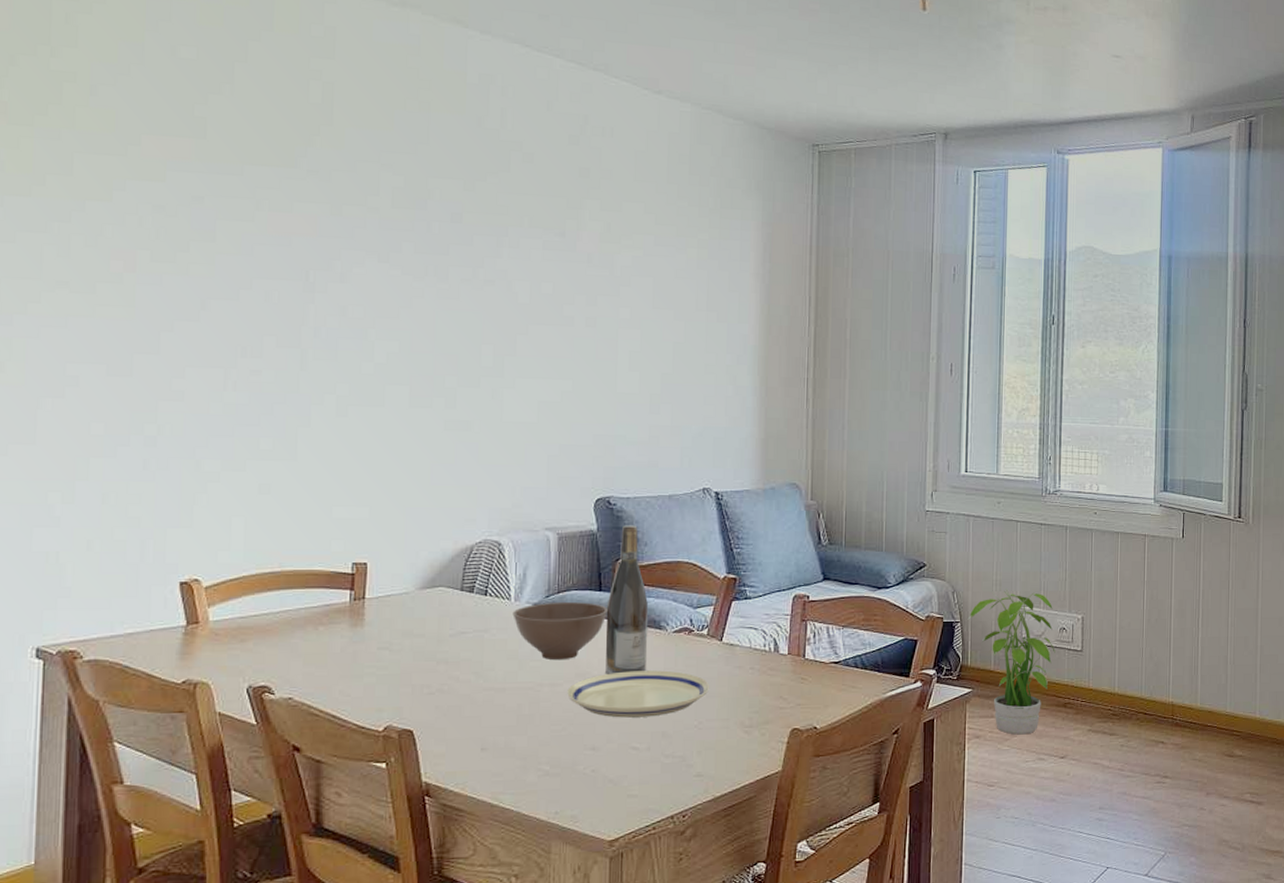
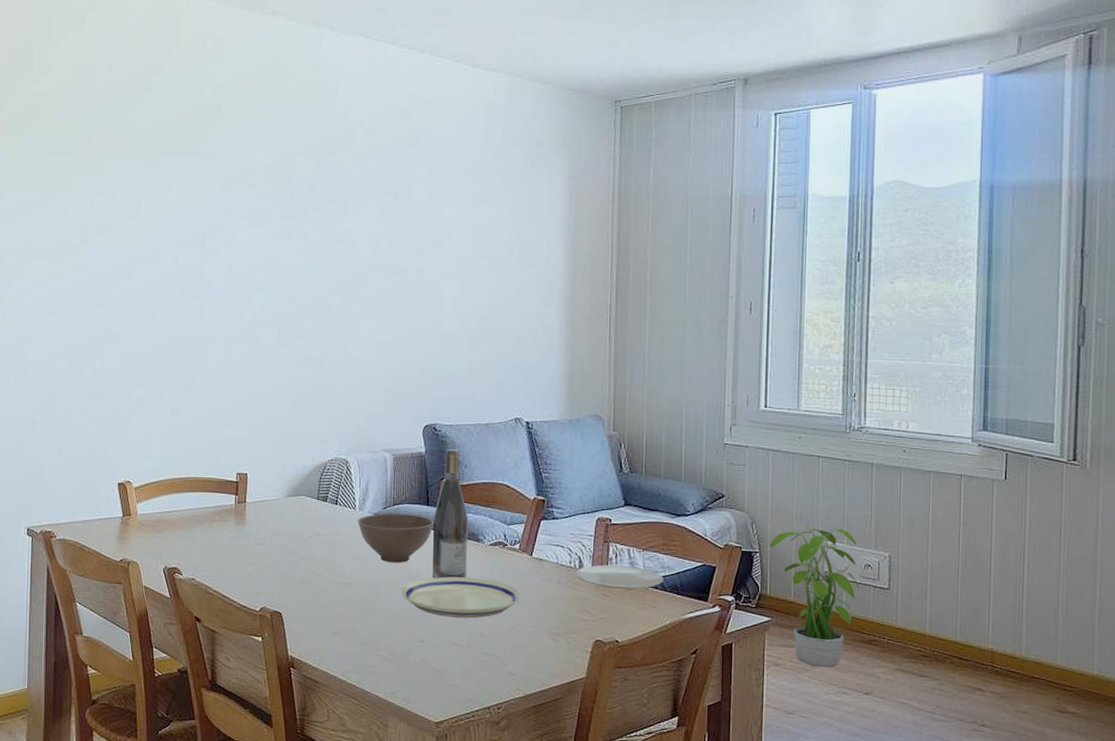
plate: none [771,645,864,671] -> present [576,564,664,590]

